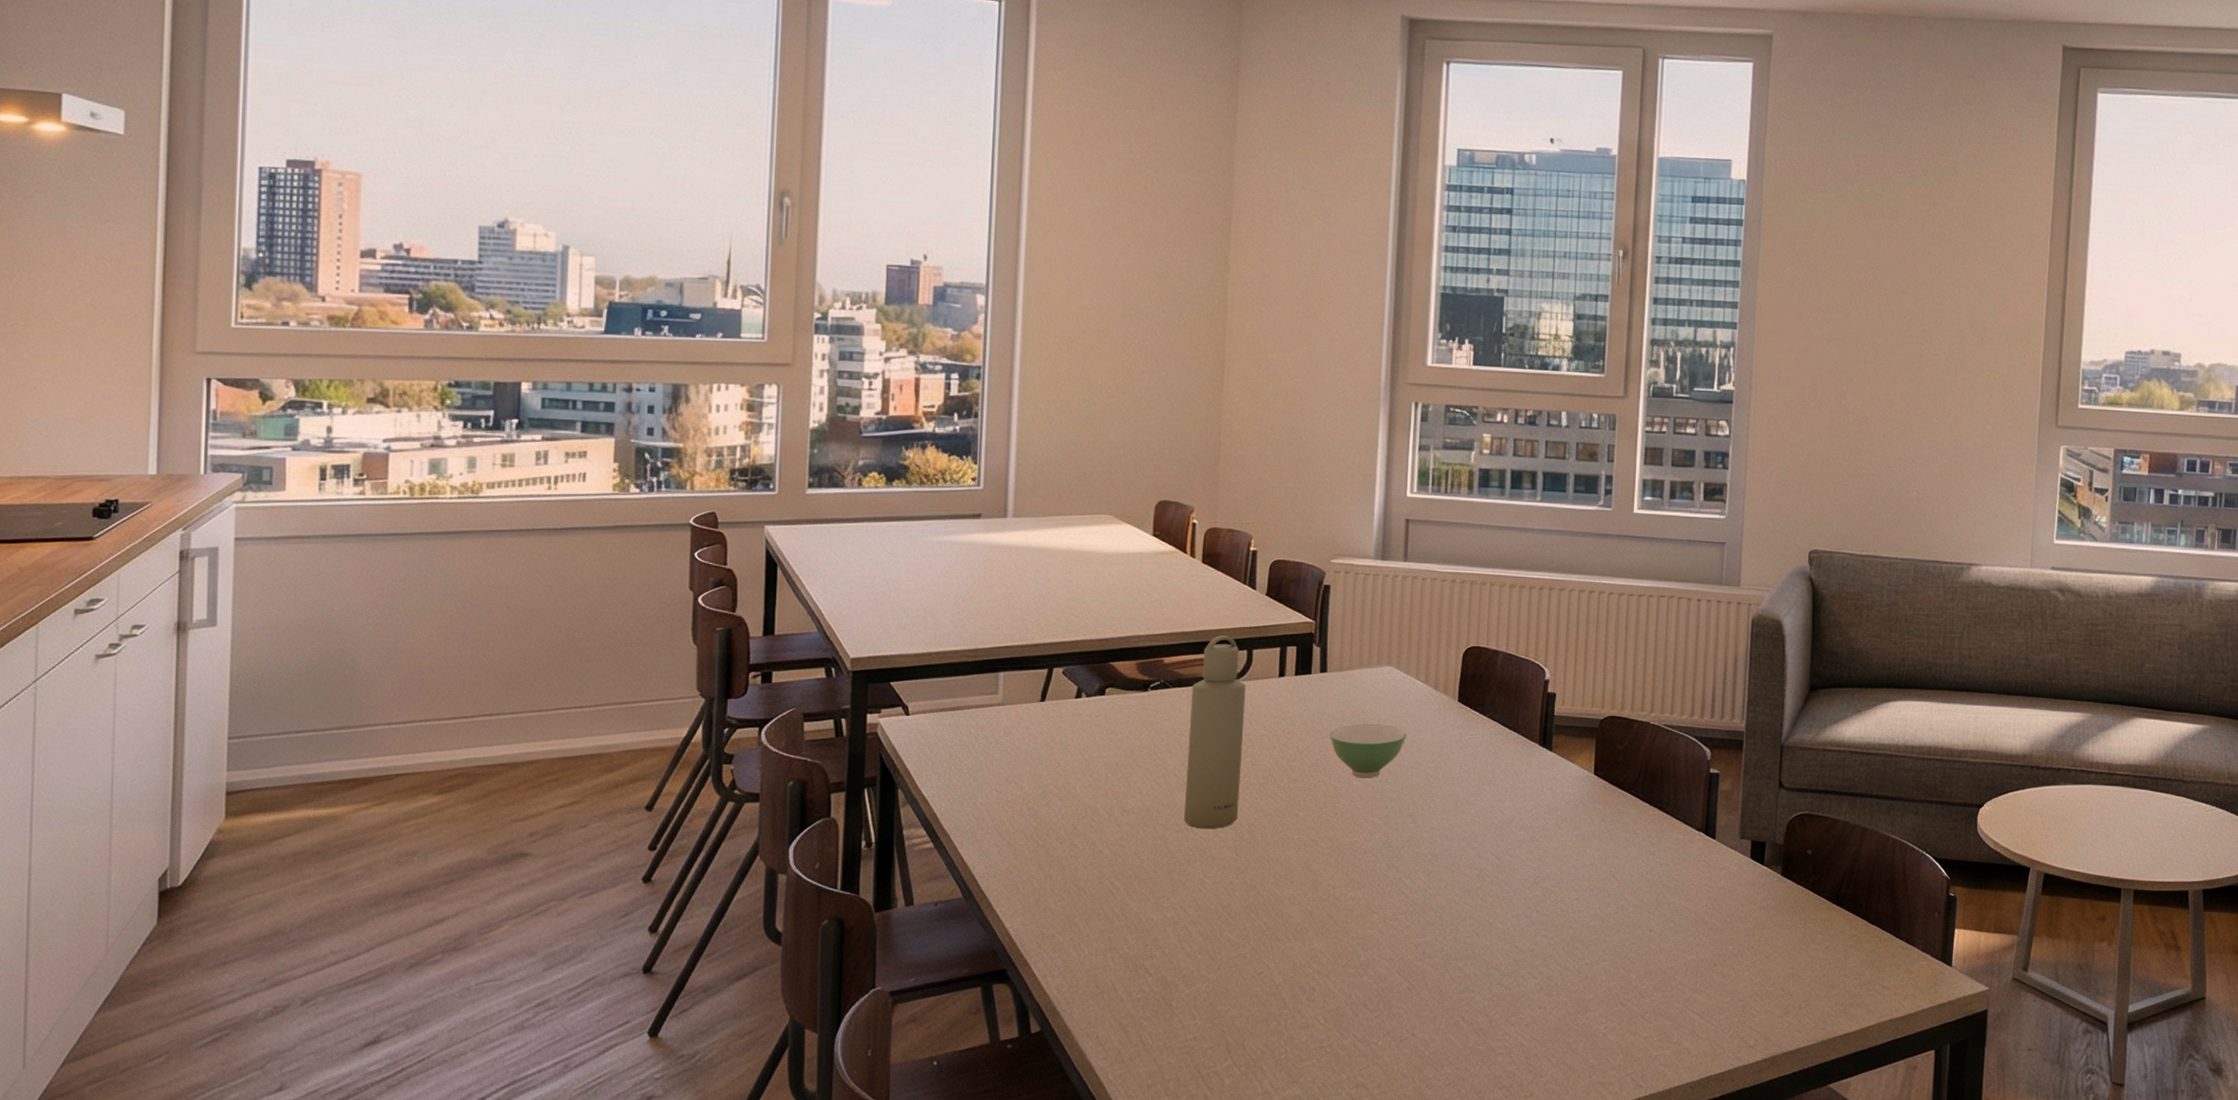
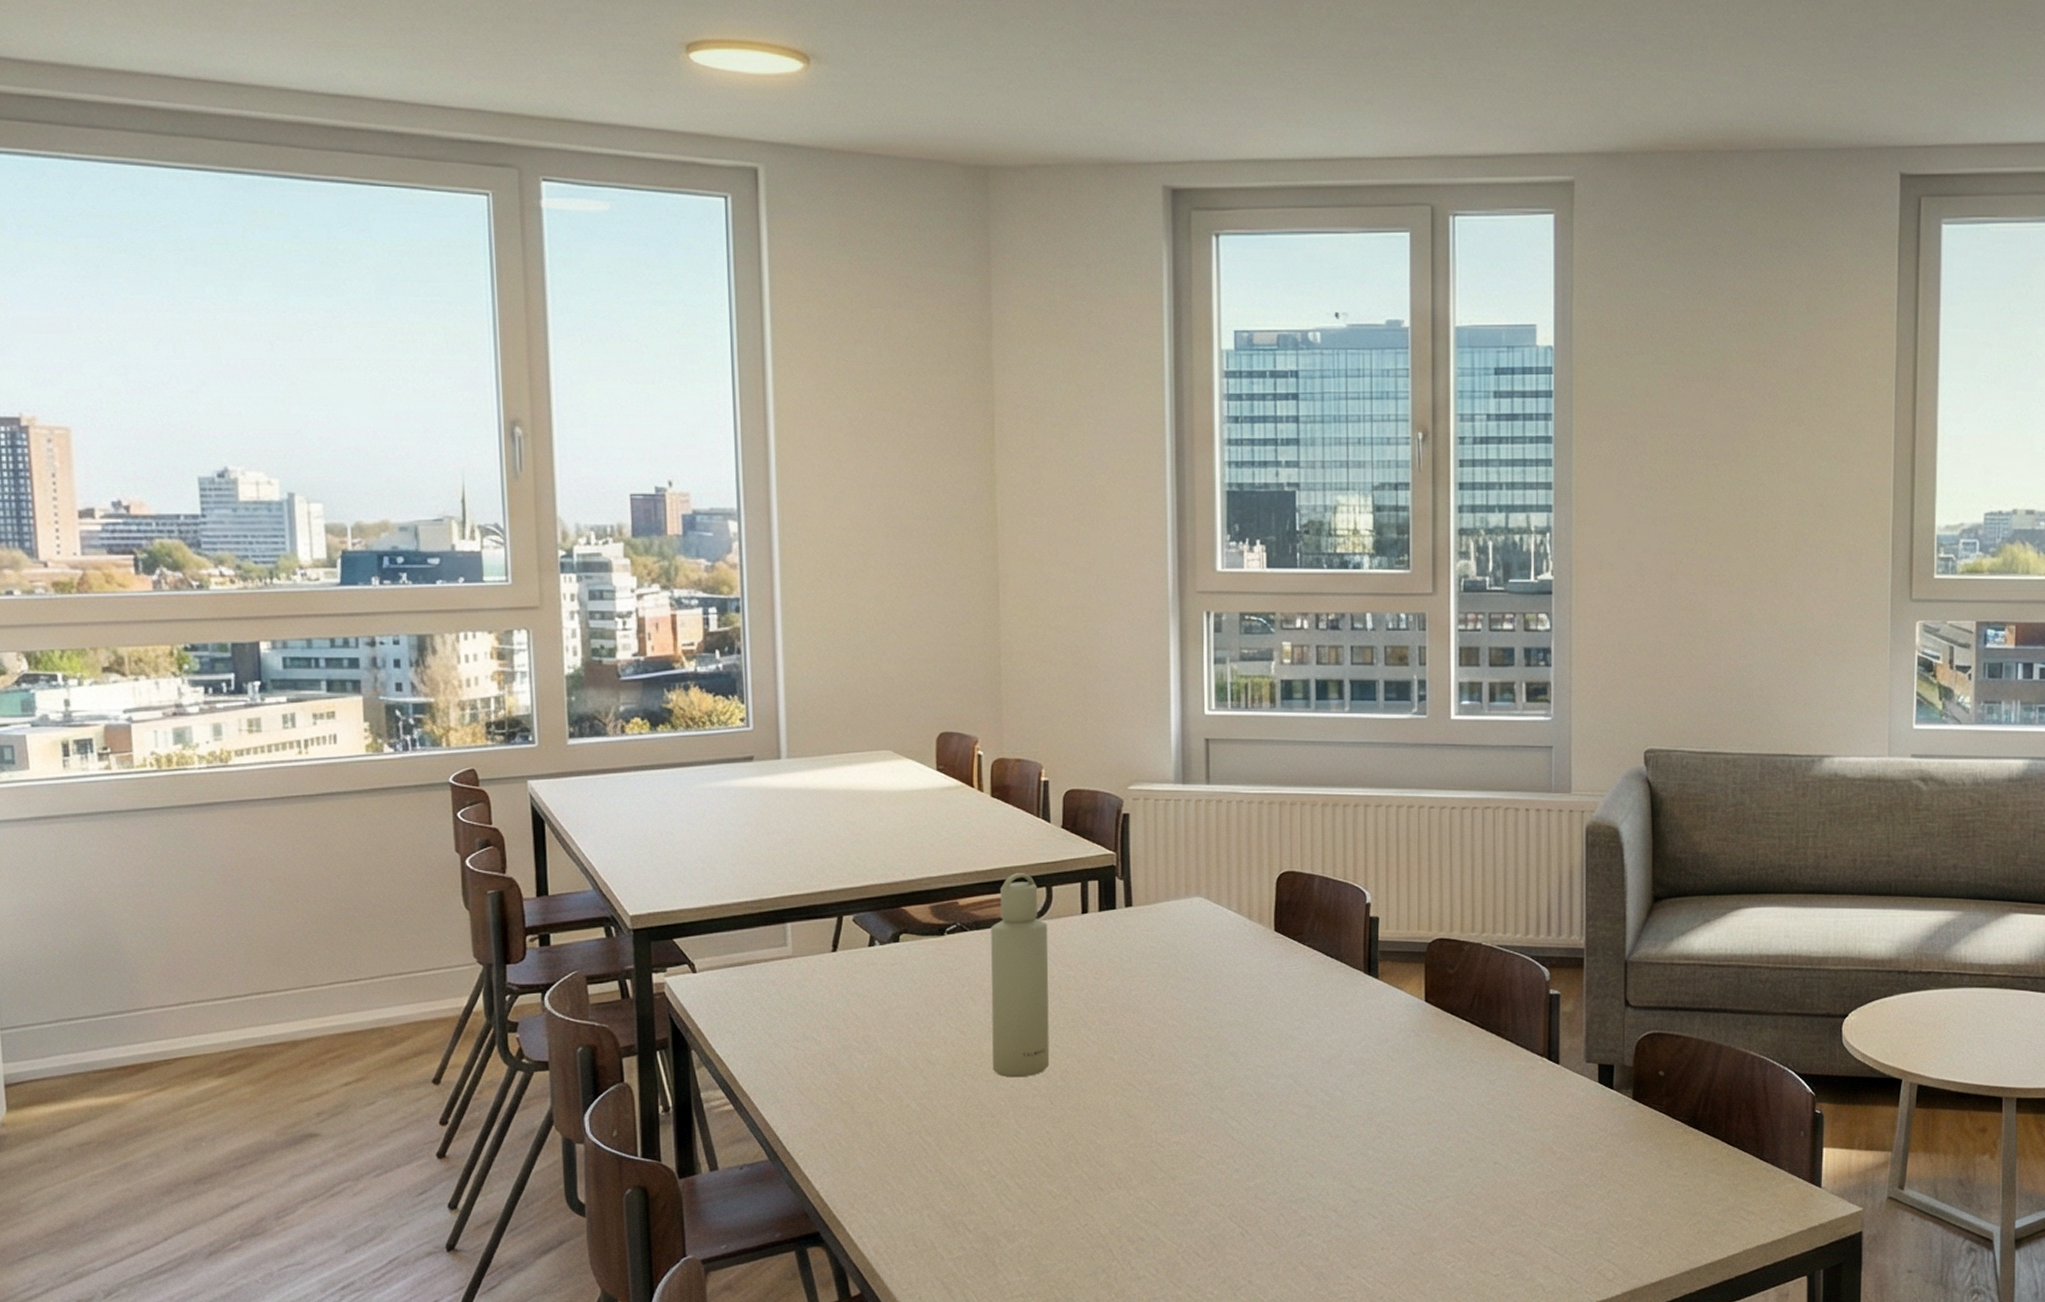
bowl: present [1329,723,1407,778] -> none [1139,958,1222,1017]

